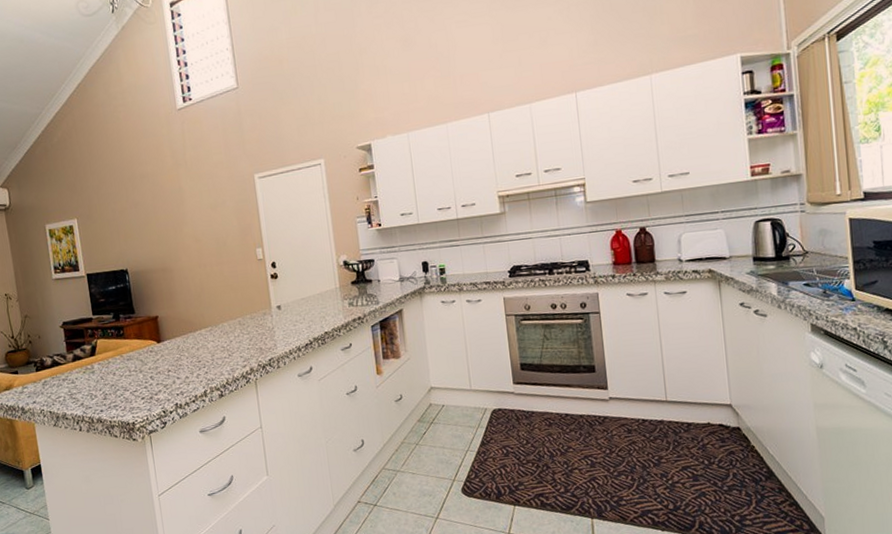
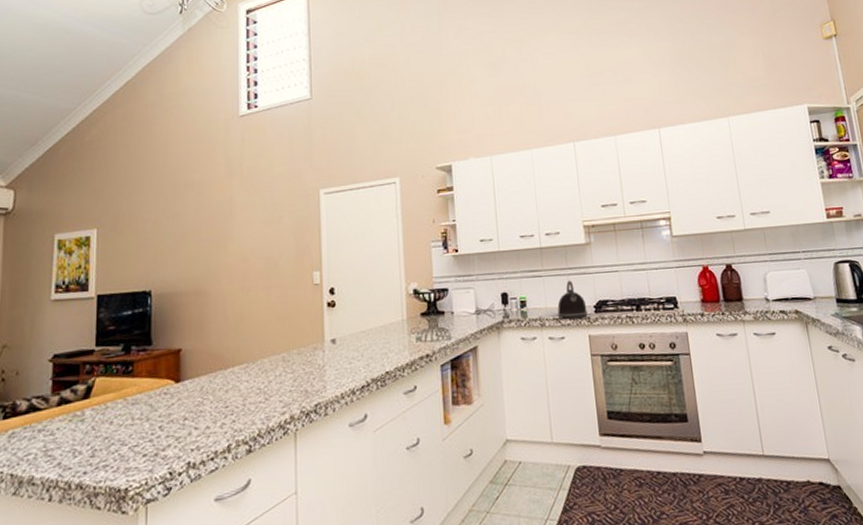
kettle: none [474,248,503,284] -> present [557,280,588,319]

